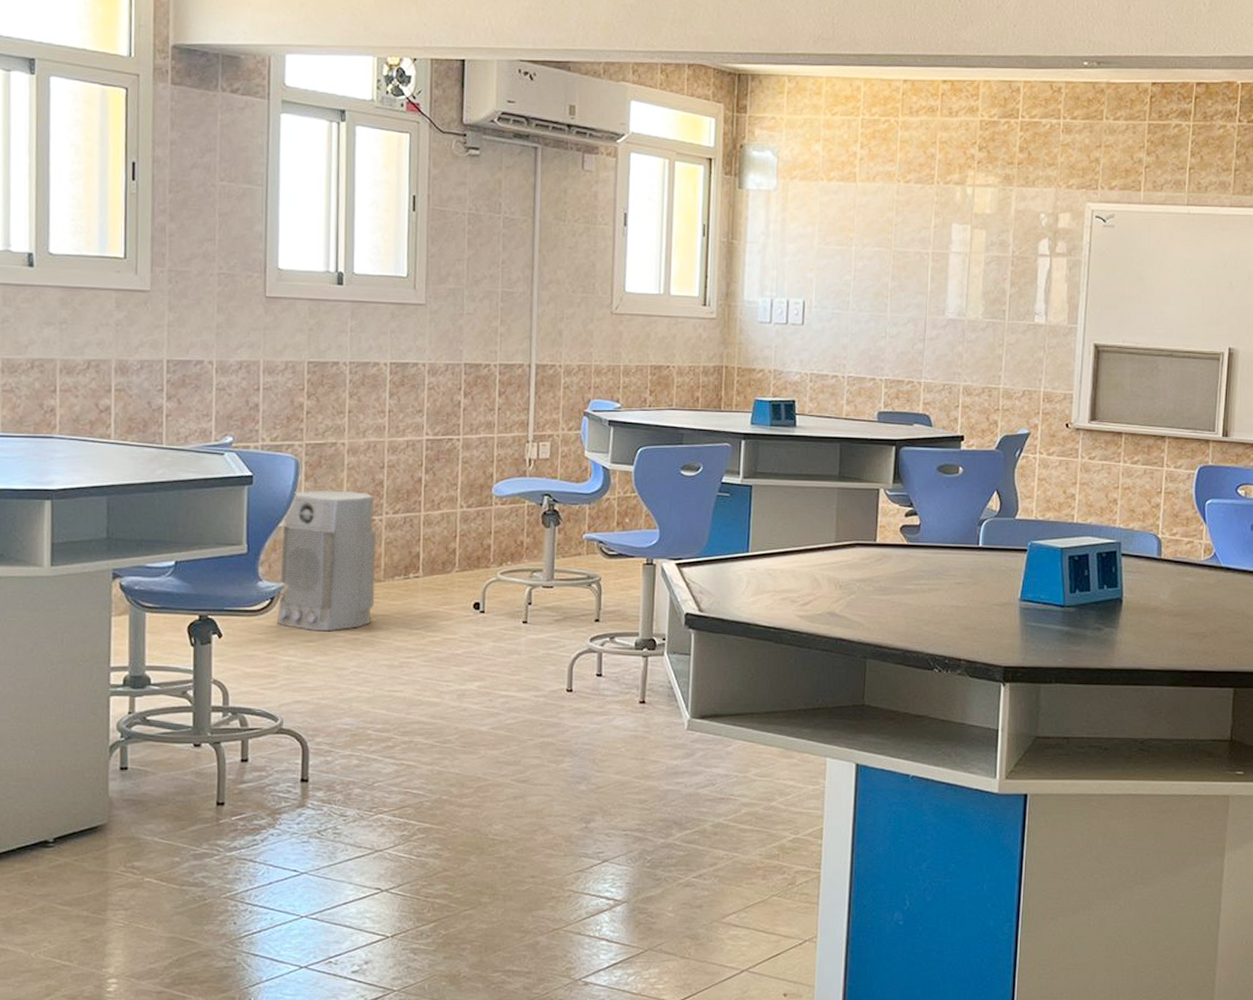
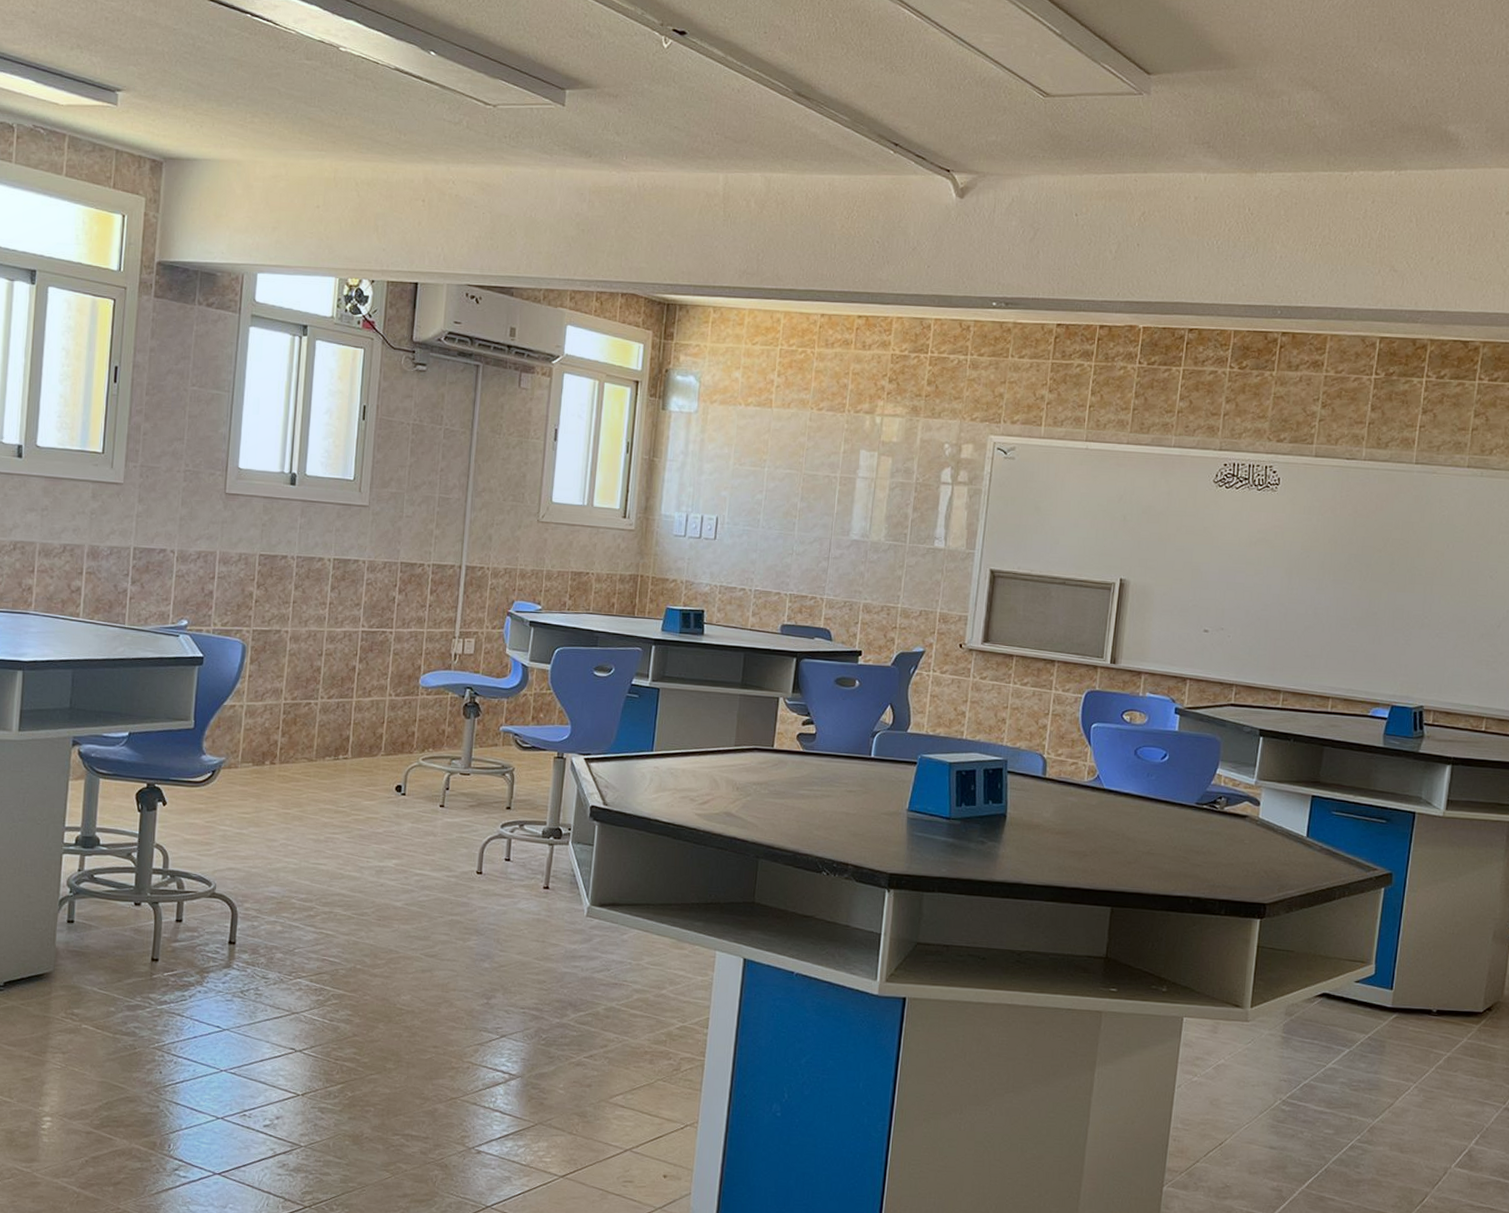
air purifier: present [277,490,376,632] -> none [217,673,311,805]

